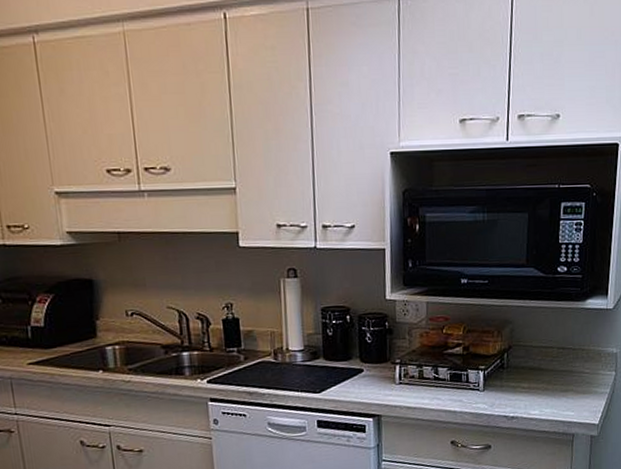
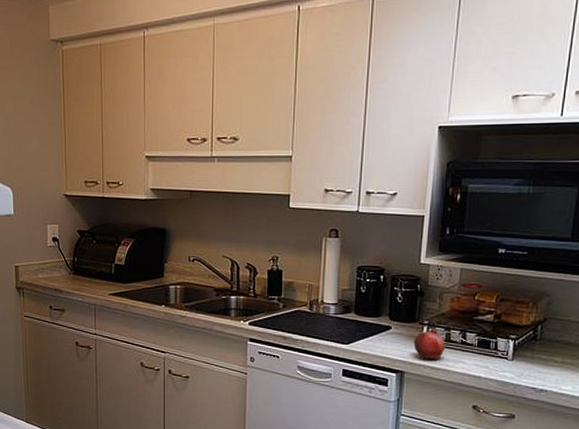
fruit: none [387,364,419,400] -> present [413,326,445,359]

